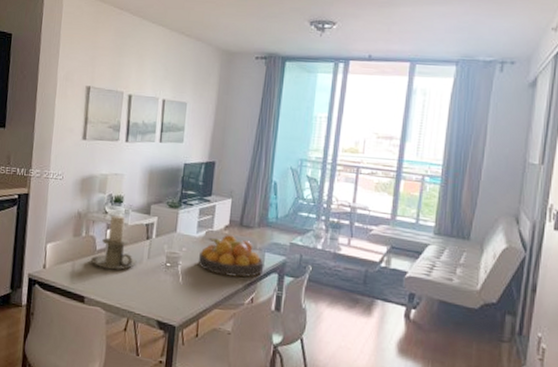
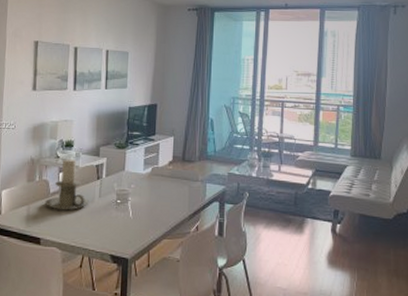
fruit bowl: present [198,235,265,277] -> none [146,170,206,208]

